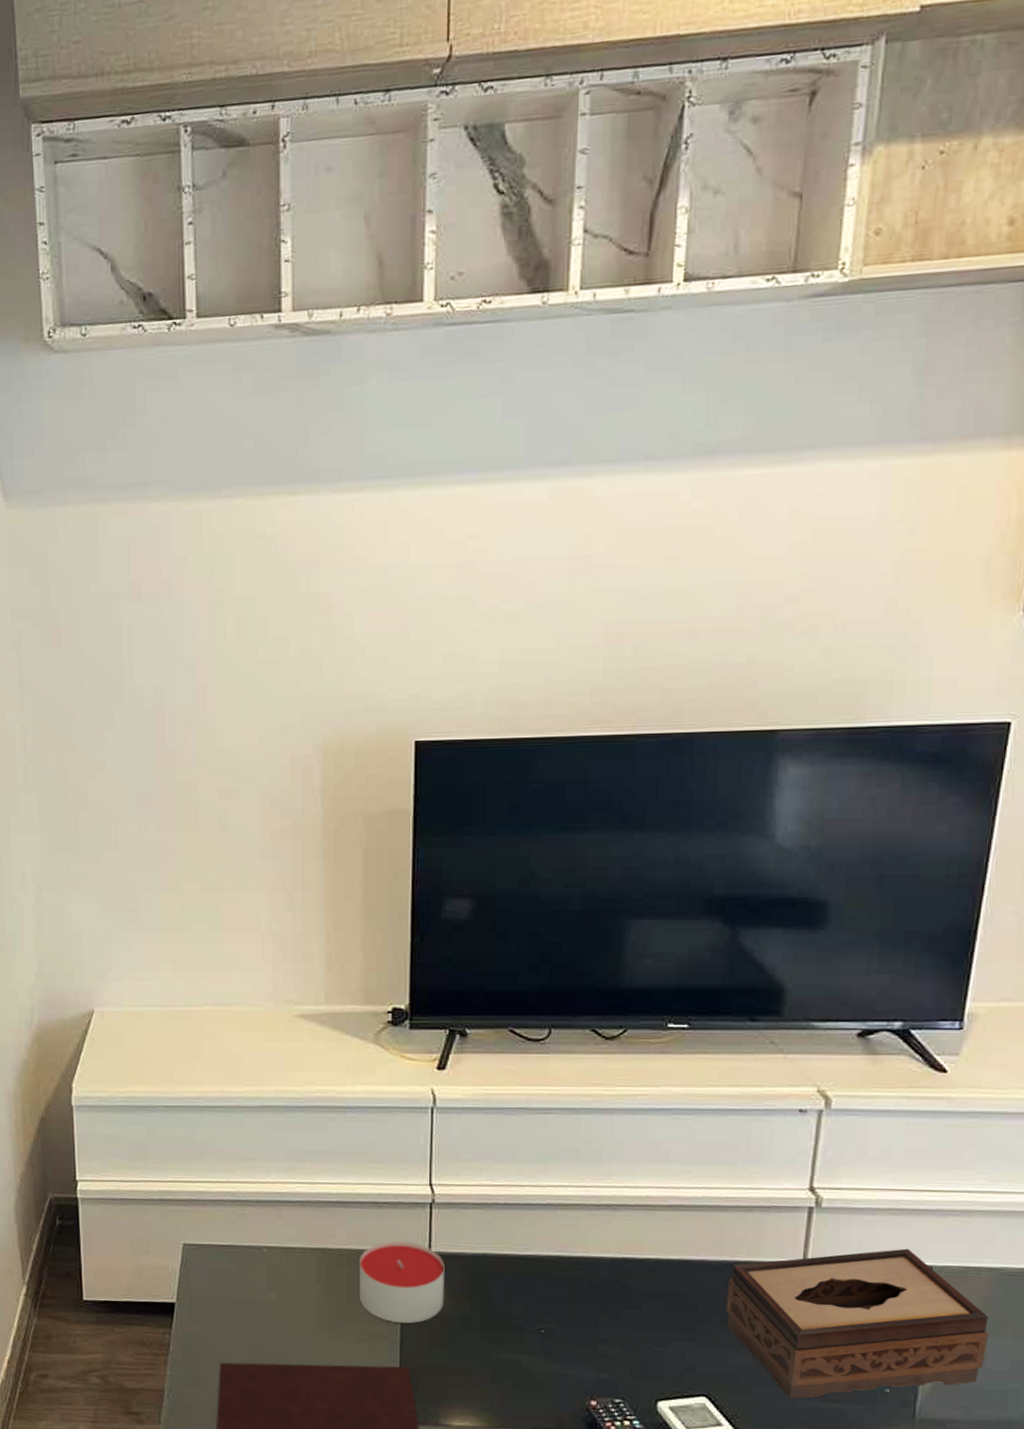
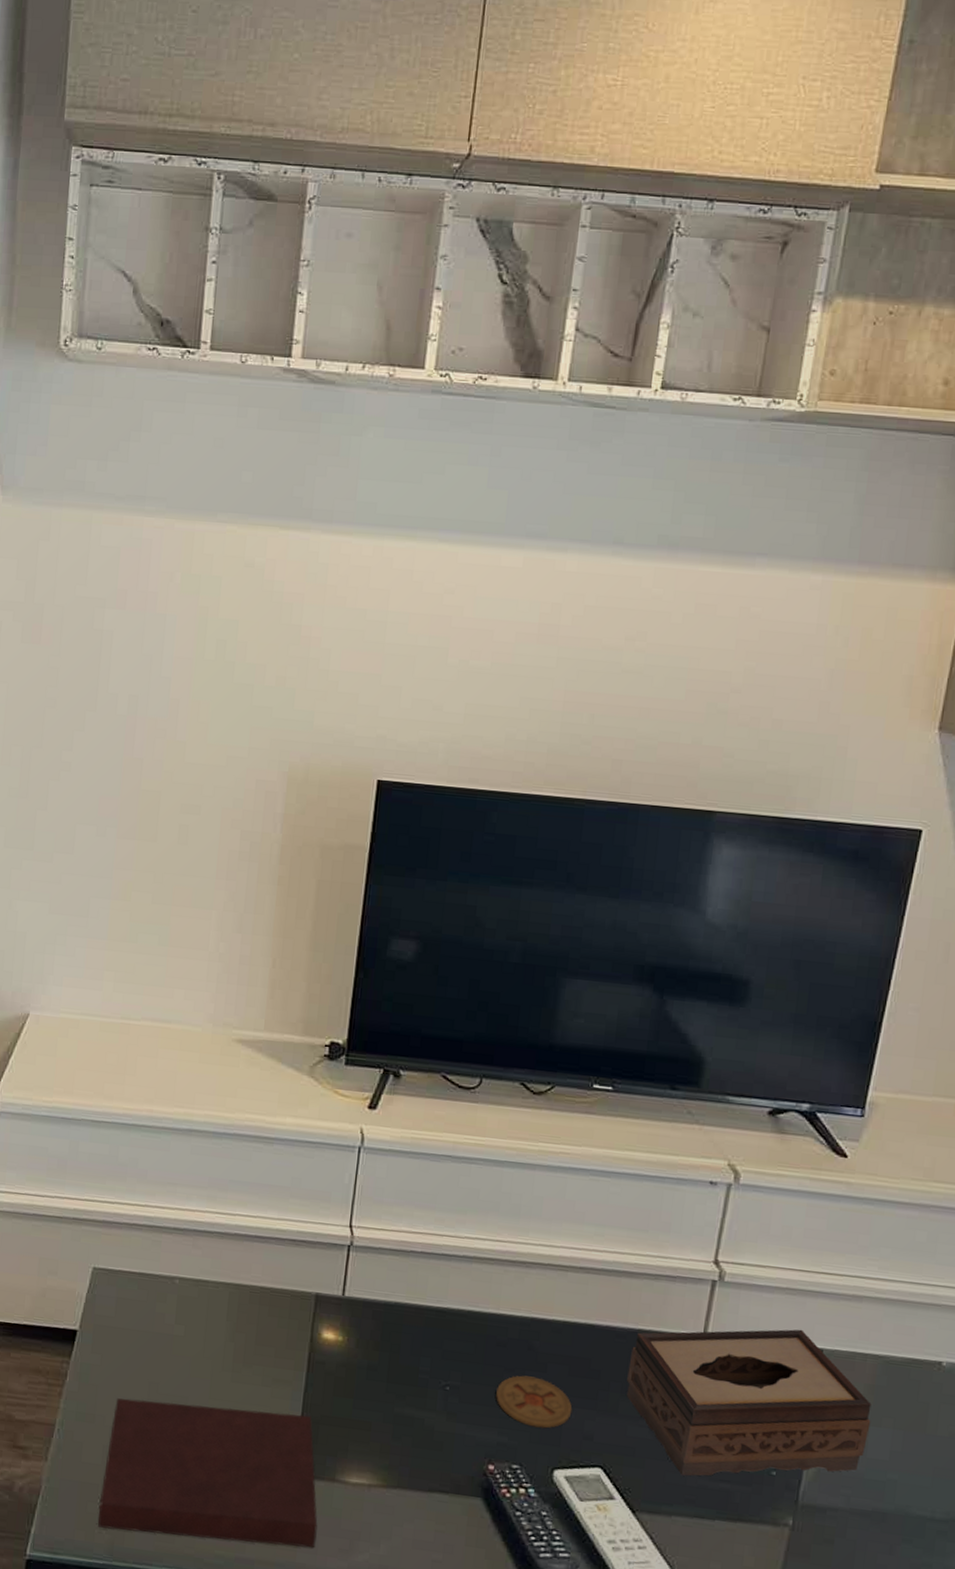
candle: present [360,1241,445,1324] -> none [268,1281,357,1371]
coaster: none [592,1314,672,1363] -> present [496,1375,572,1429]

